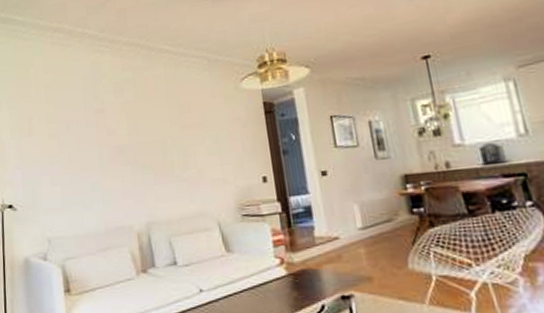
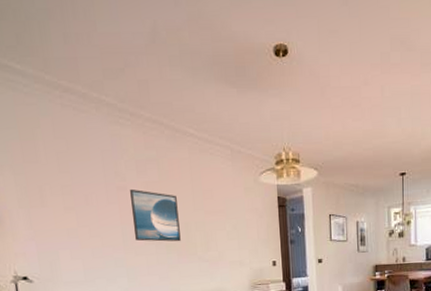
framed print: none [107,110,157,163] -> present [130,188,181,242]

